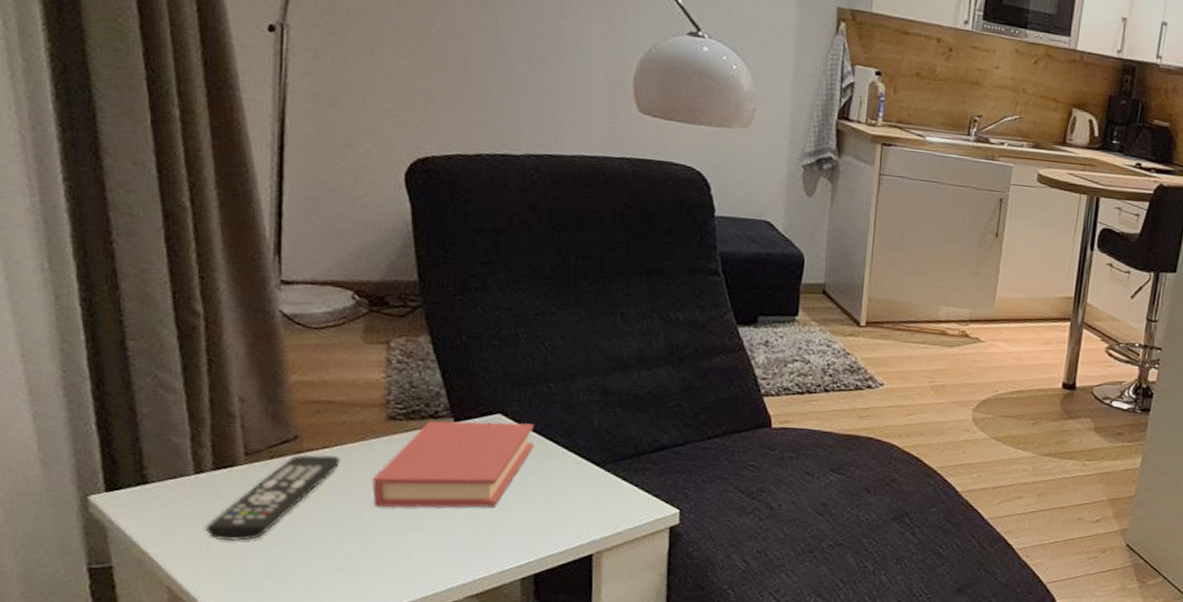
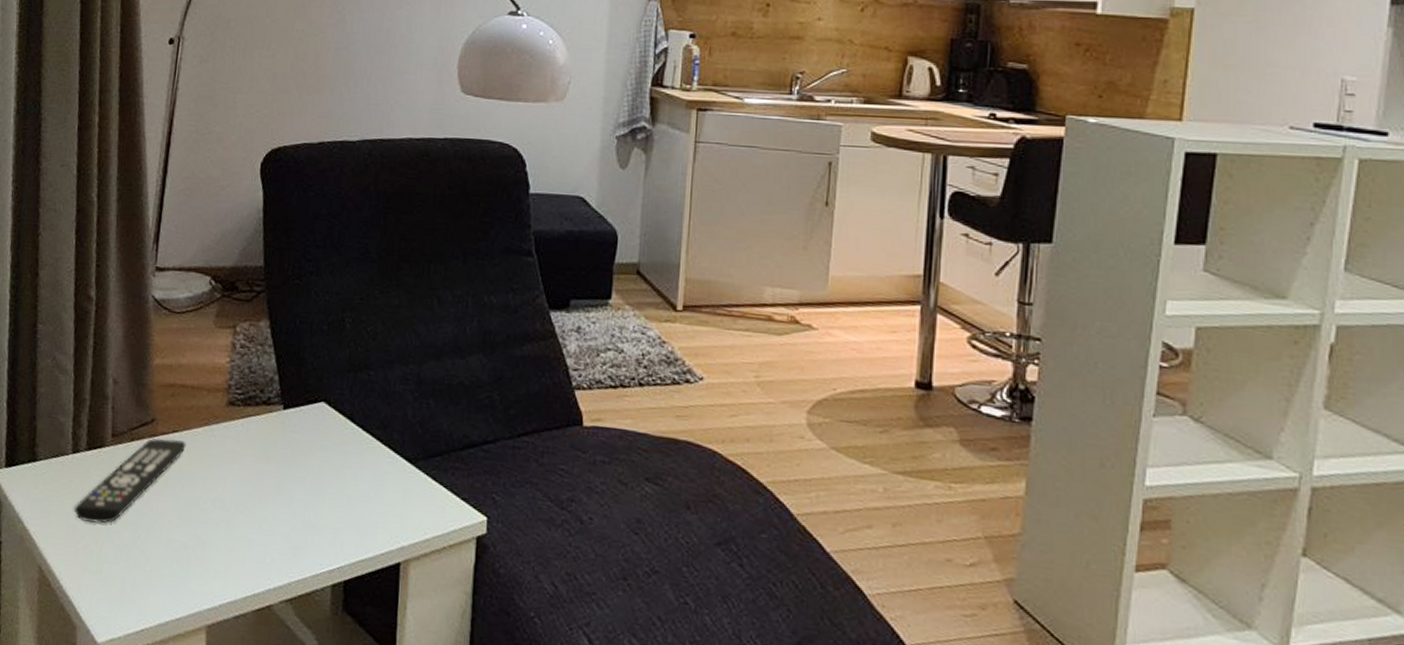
book: present [373,421,535,508] -> none [209,407,353,503]

